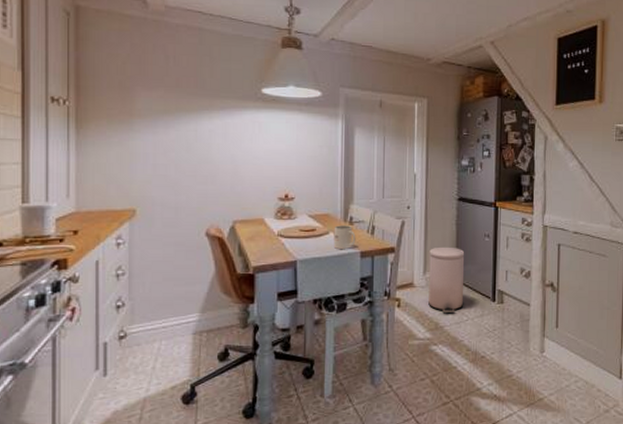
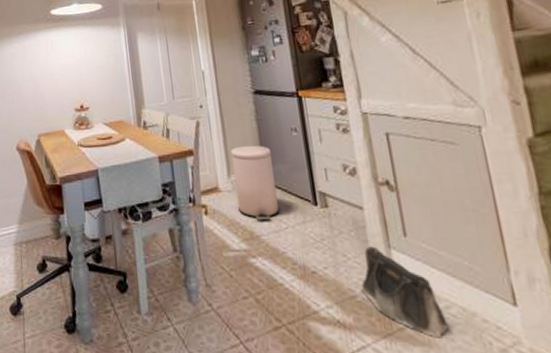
mug: present [333,225,356,250] -> none [129,130,152,156]
saddlebag: none [516,335,574,405] -> present [359,246,448,339]

